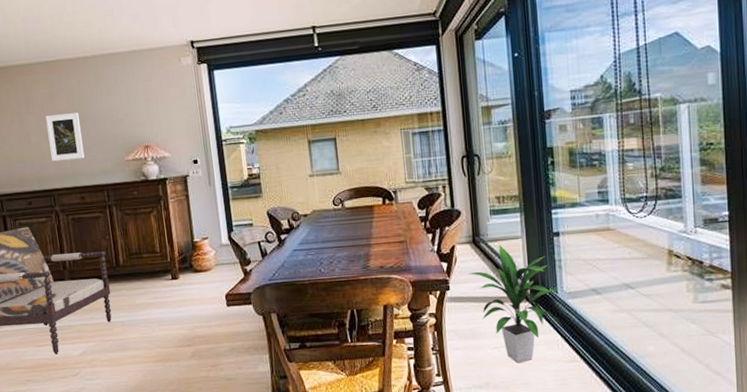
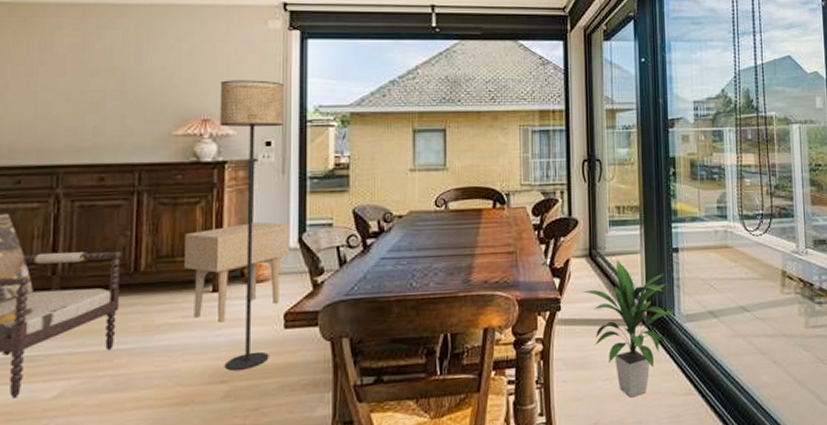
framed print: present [45,113,85,162] -> none [65,70,117,130]
side table: none [146,224,223,302] -> present [185,221,289,323]
floor lamp: none [152,109,219,337] -> present [219,80,284,371]

